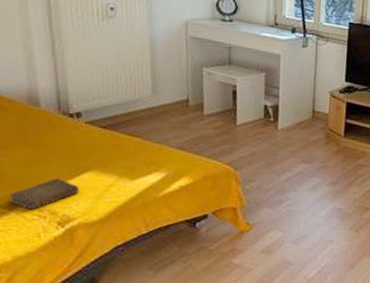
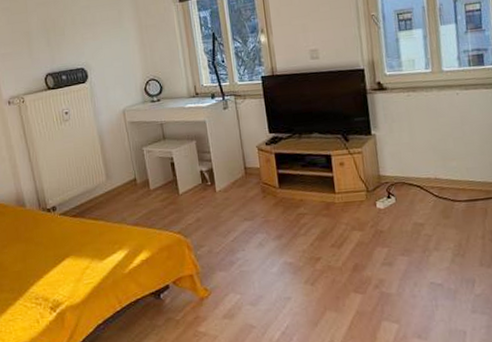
book: present [10,179,80,210] -> none [13,268,64,298]

